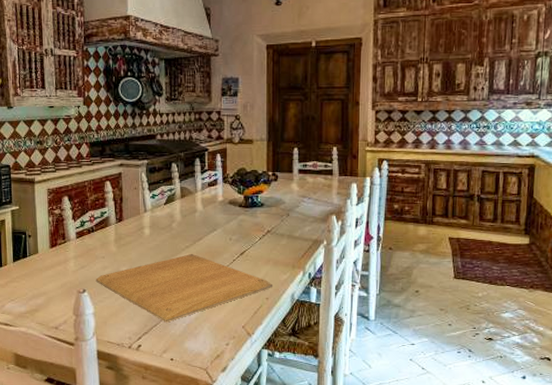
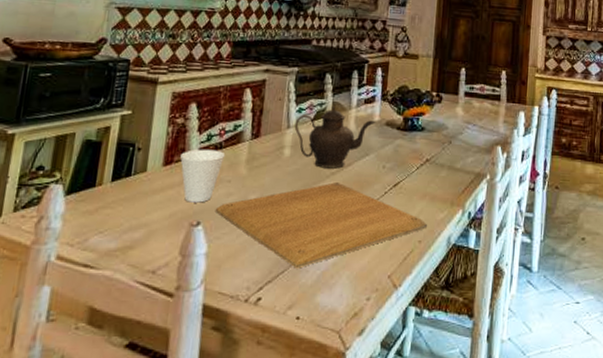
cup: none [62,233,97,275] -> present [180,149,226,203]
teapot: none [150,190,221,243] -> present [294,106,377,169]

